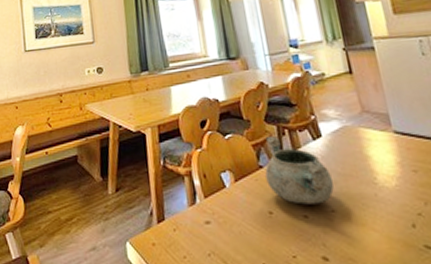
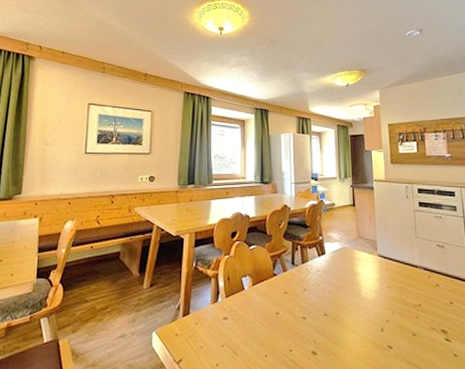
decorative bowl: present [264,137,334,205] -> none [278,251,329,308]

